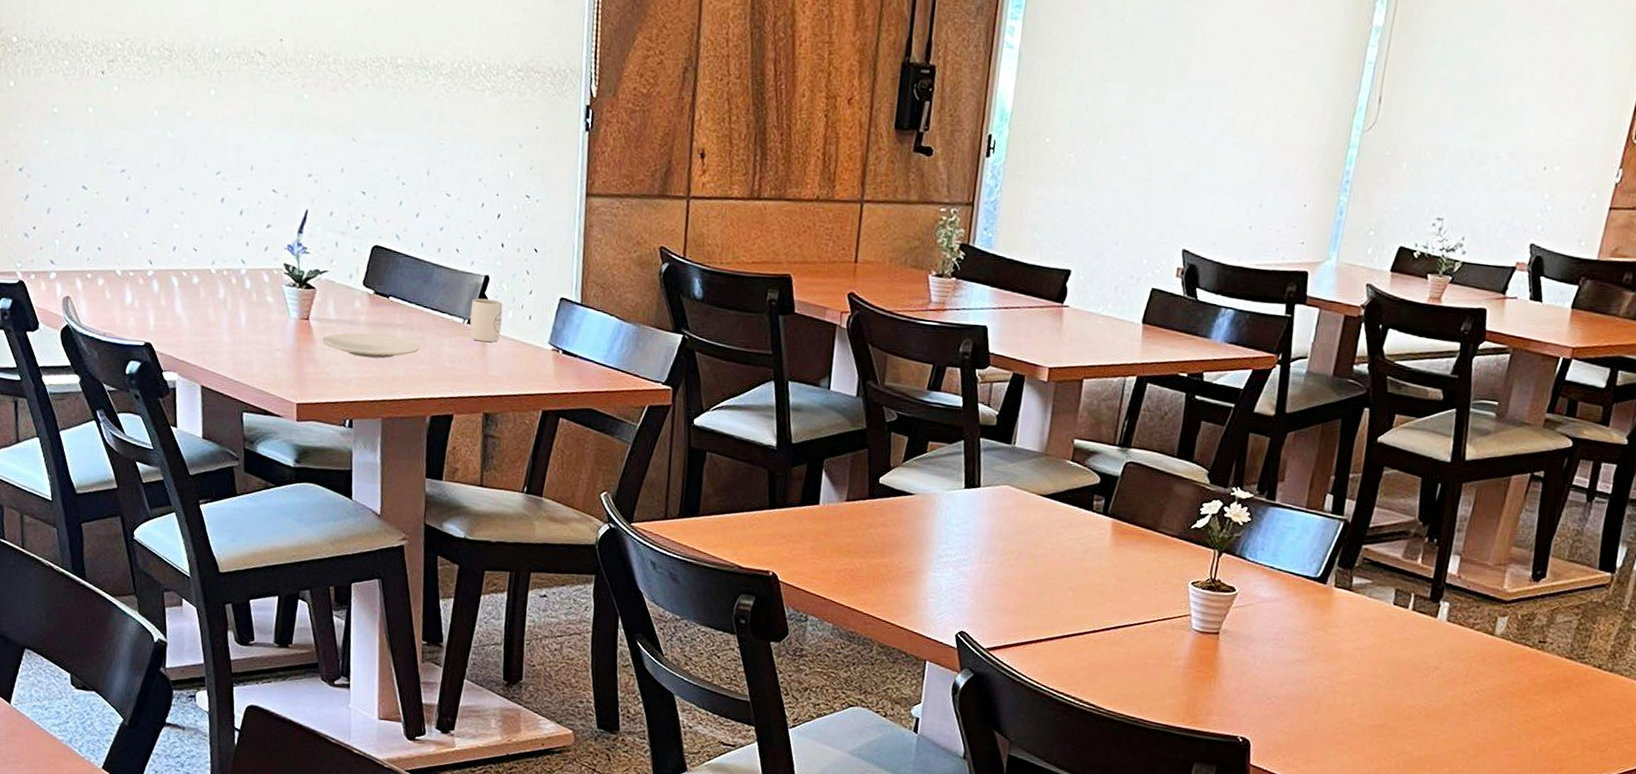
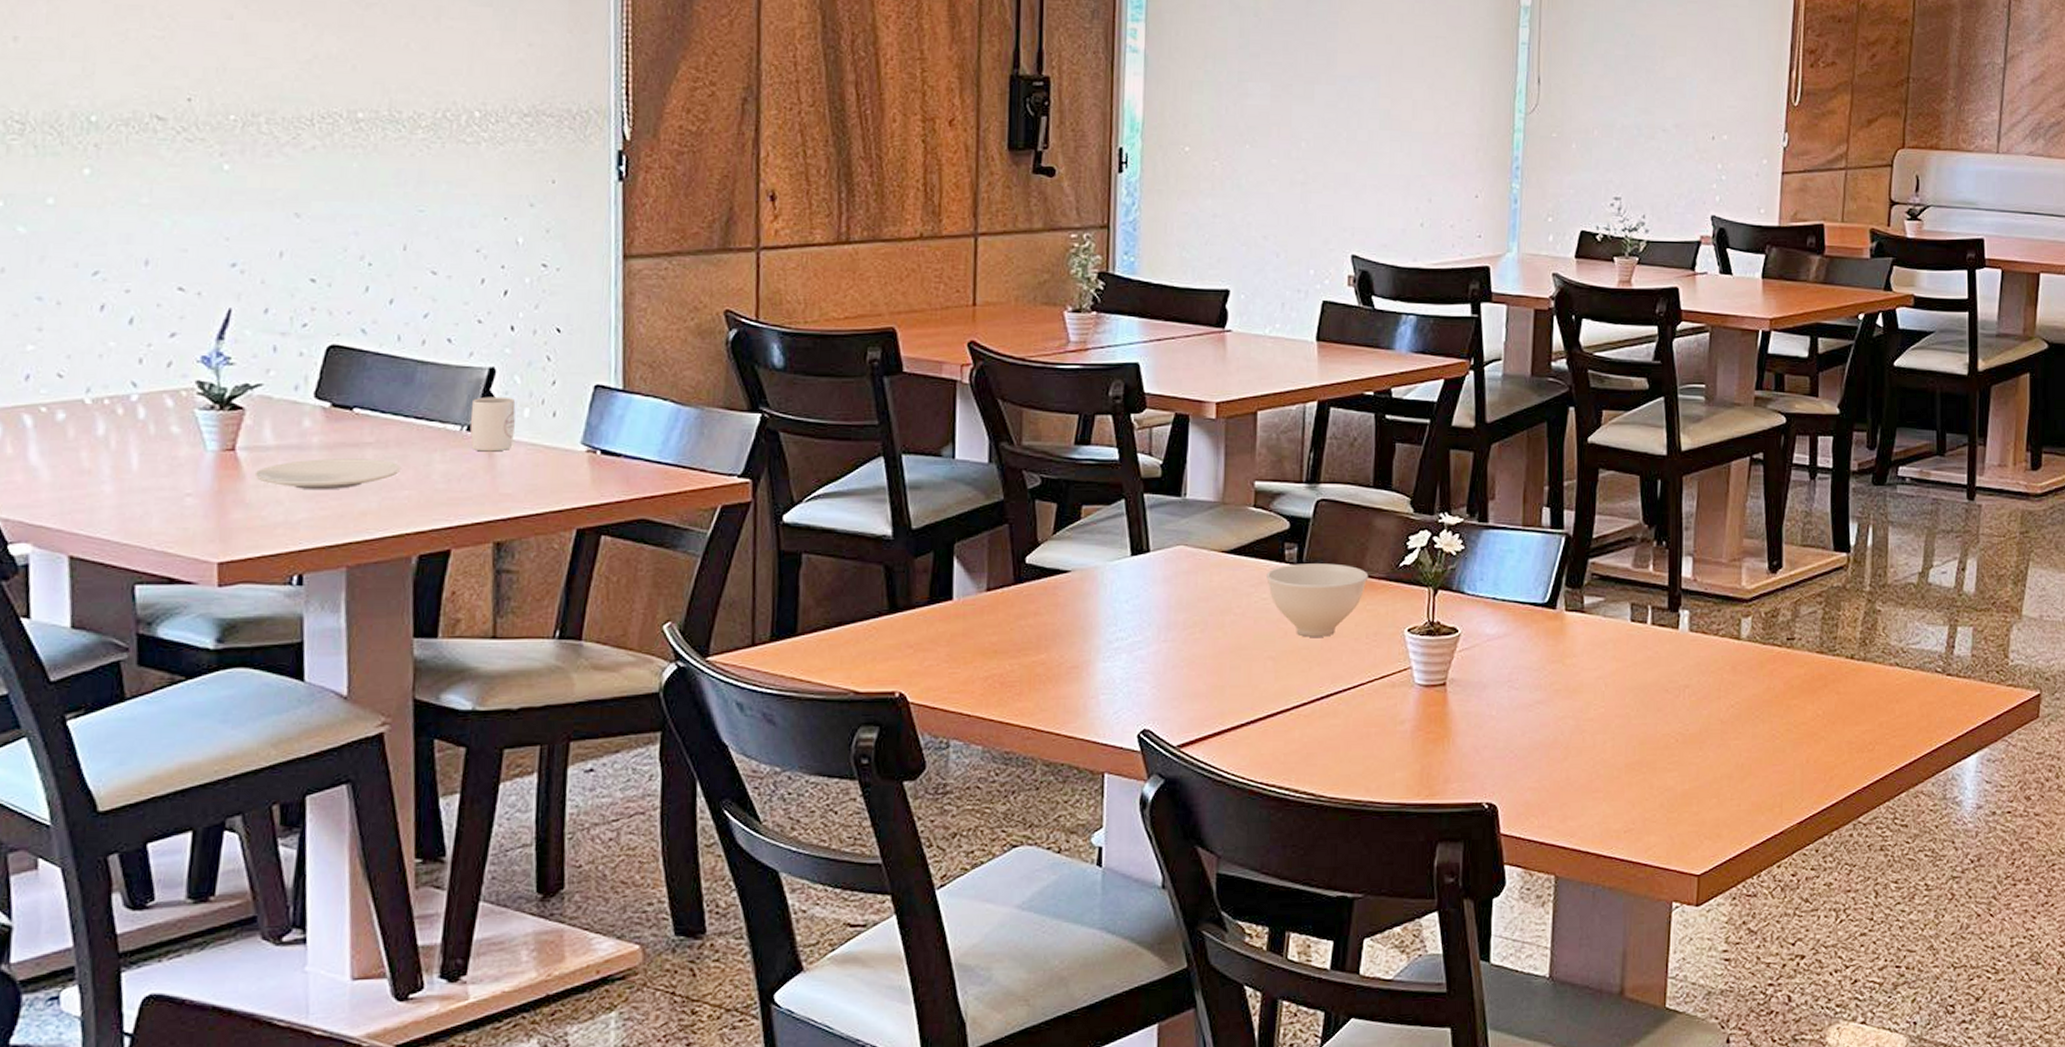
bowl: none [1075,513,1163,579] -> present [1266,563,1369,637]

